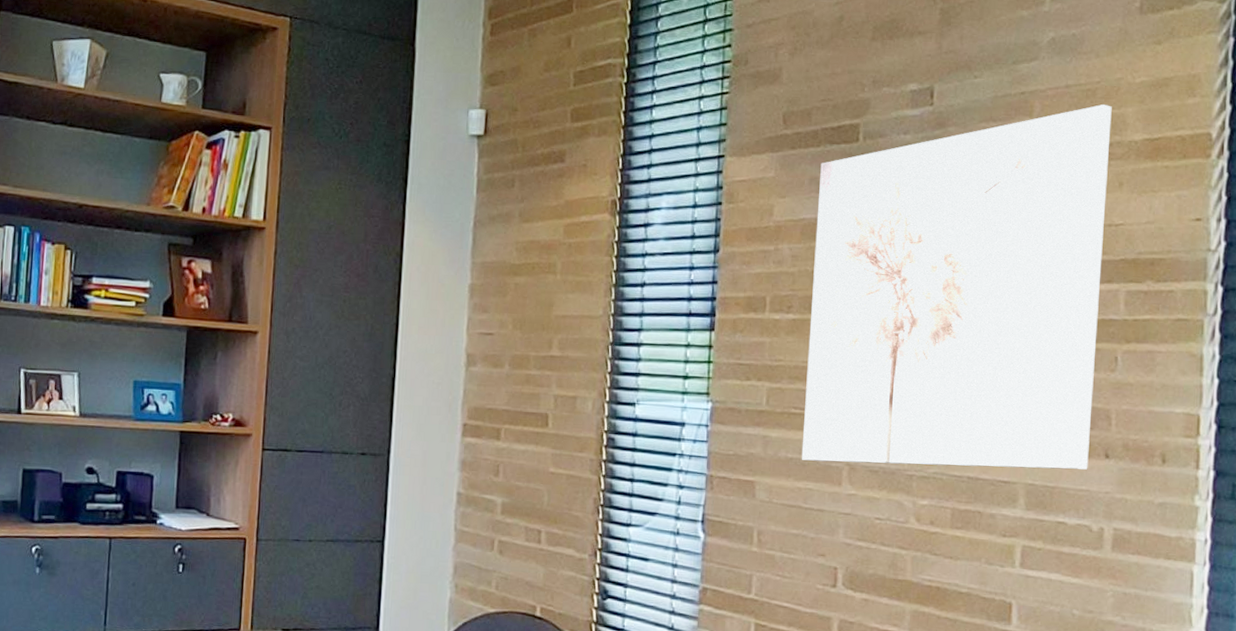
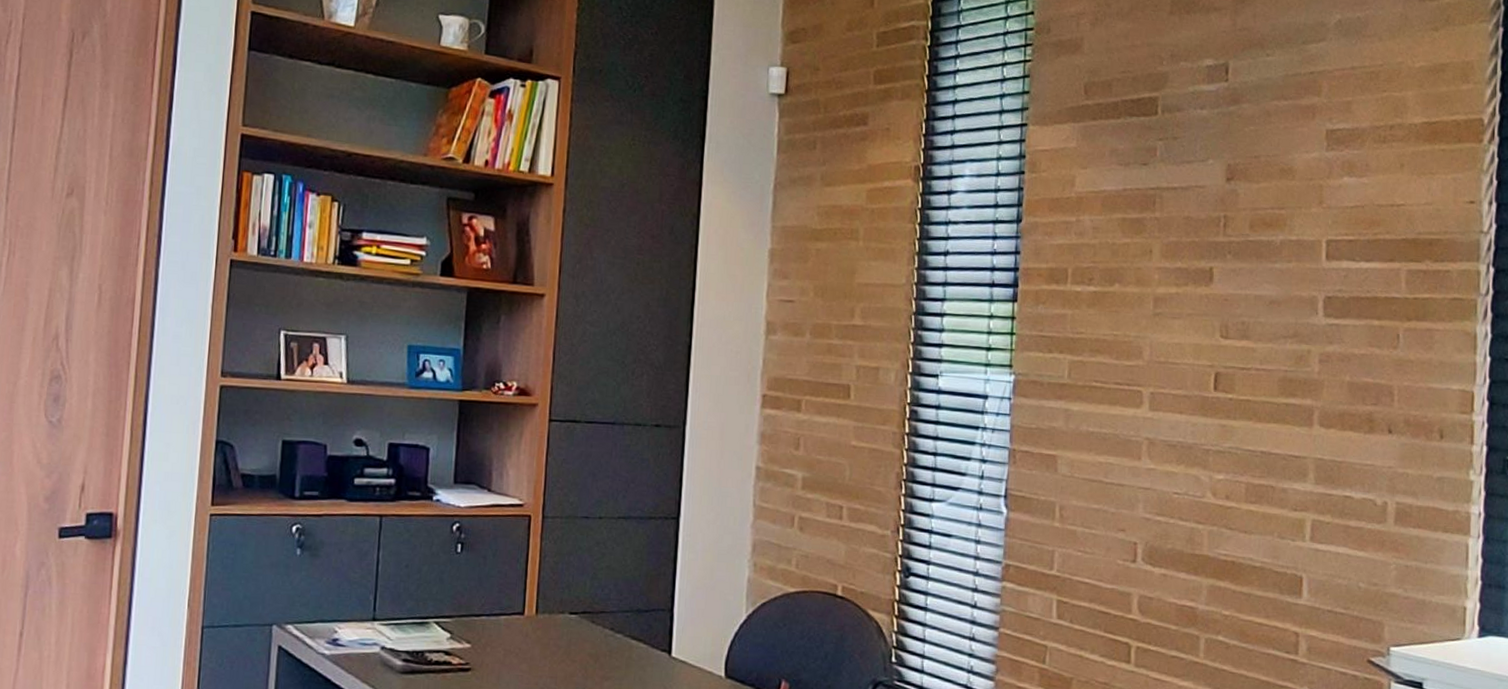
wall art: present [801,104,1112,470] -> none [1102,87,1394,445]

